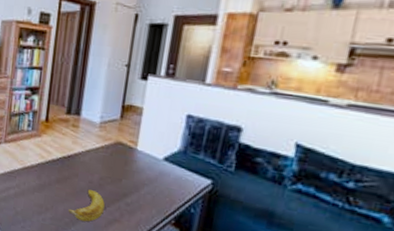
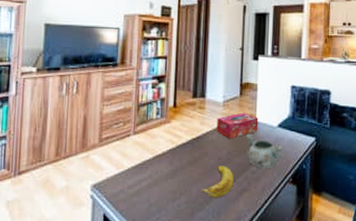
tissue box: none [89,137,140,164] -> present [216,113,259,139]
decorative bowl: none [123,161,169,205] -> present [246,133,284,170]

